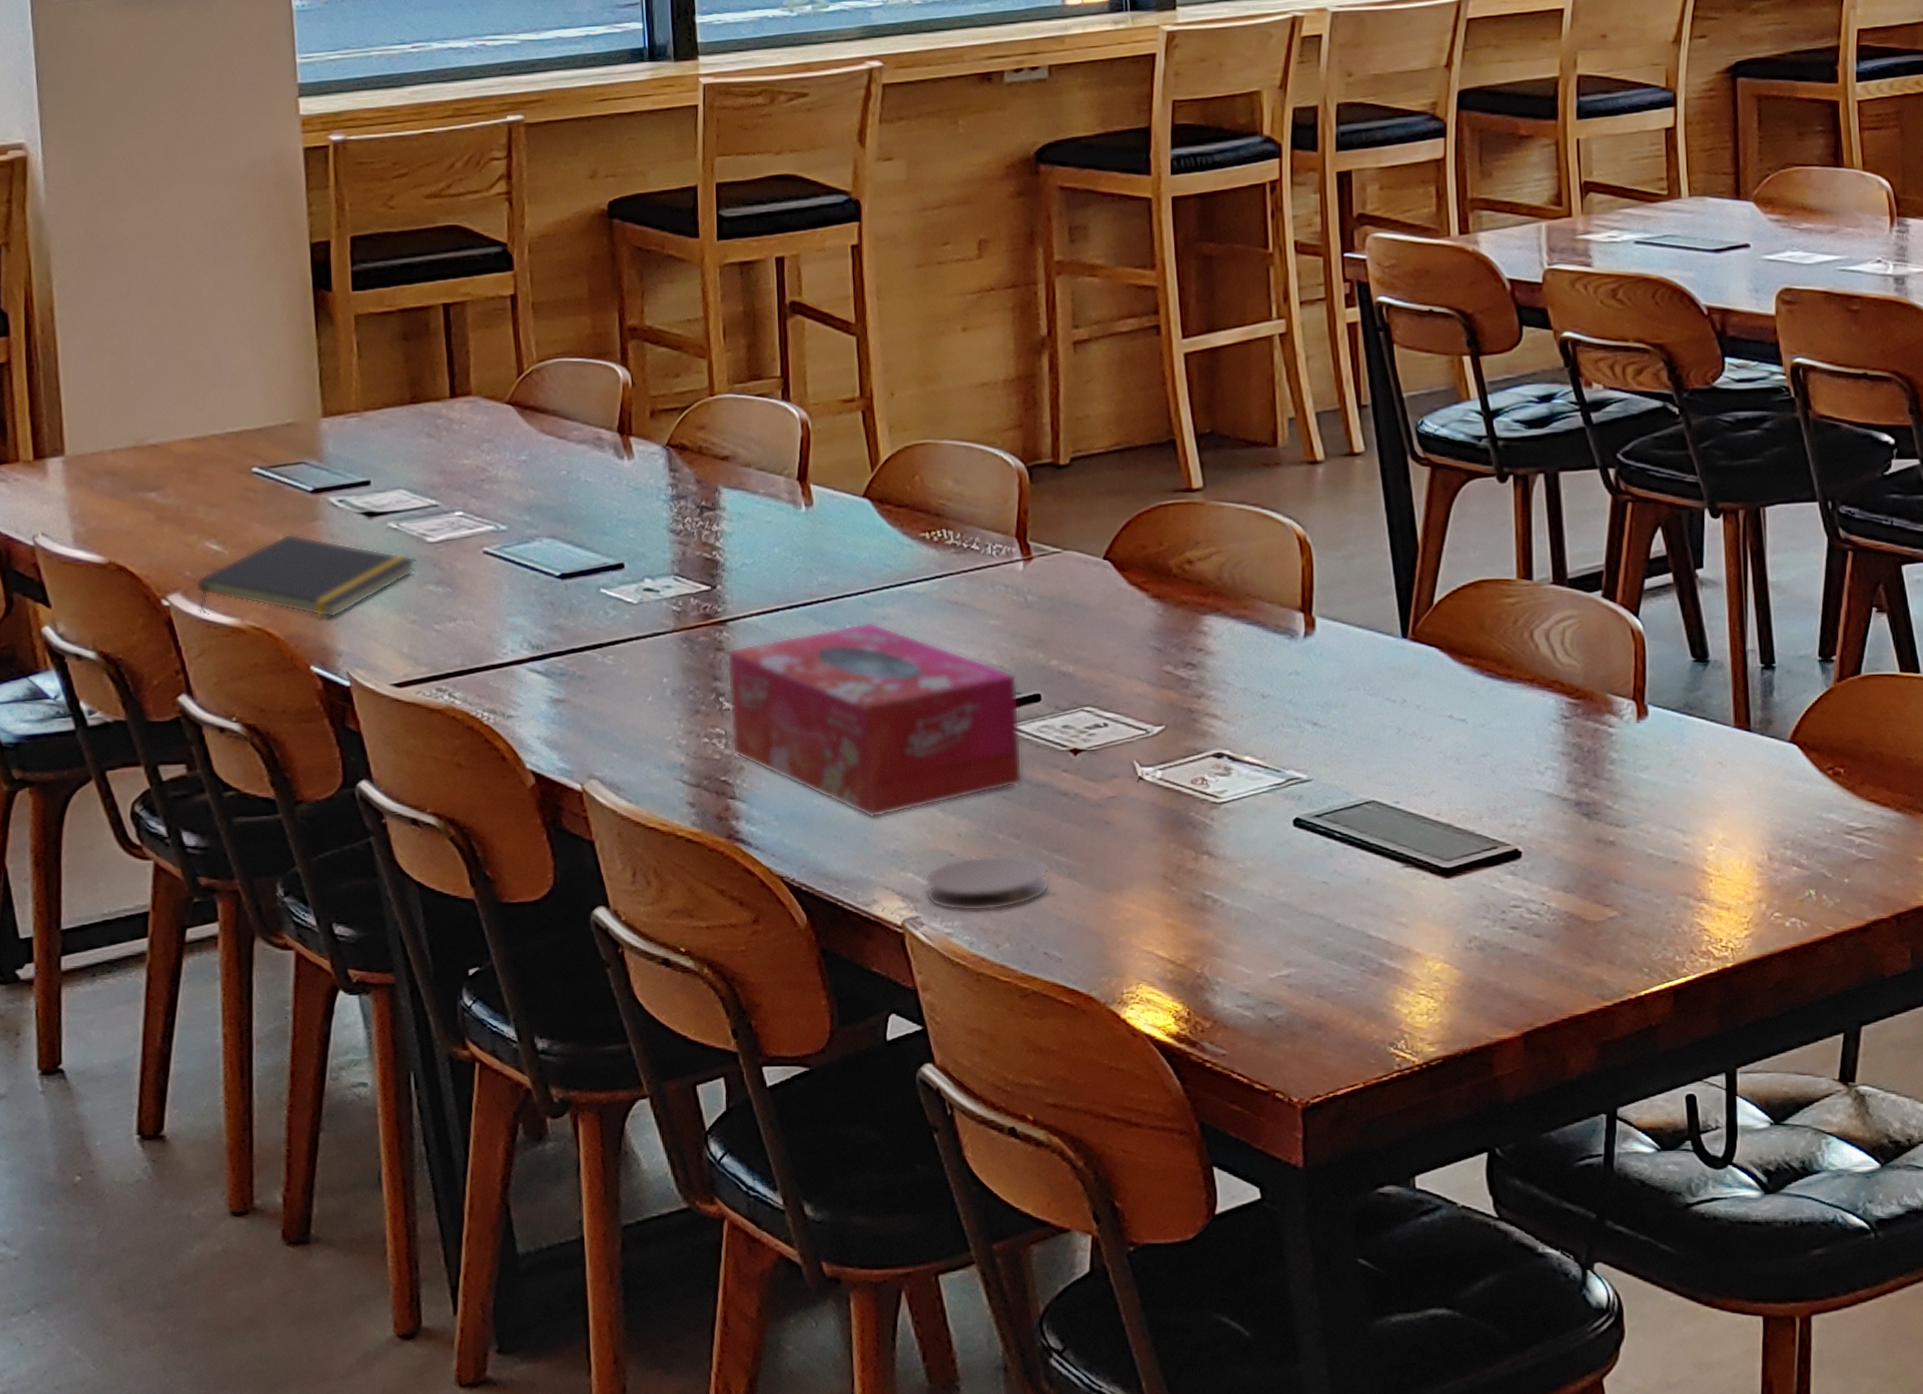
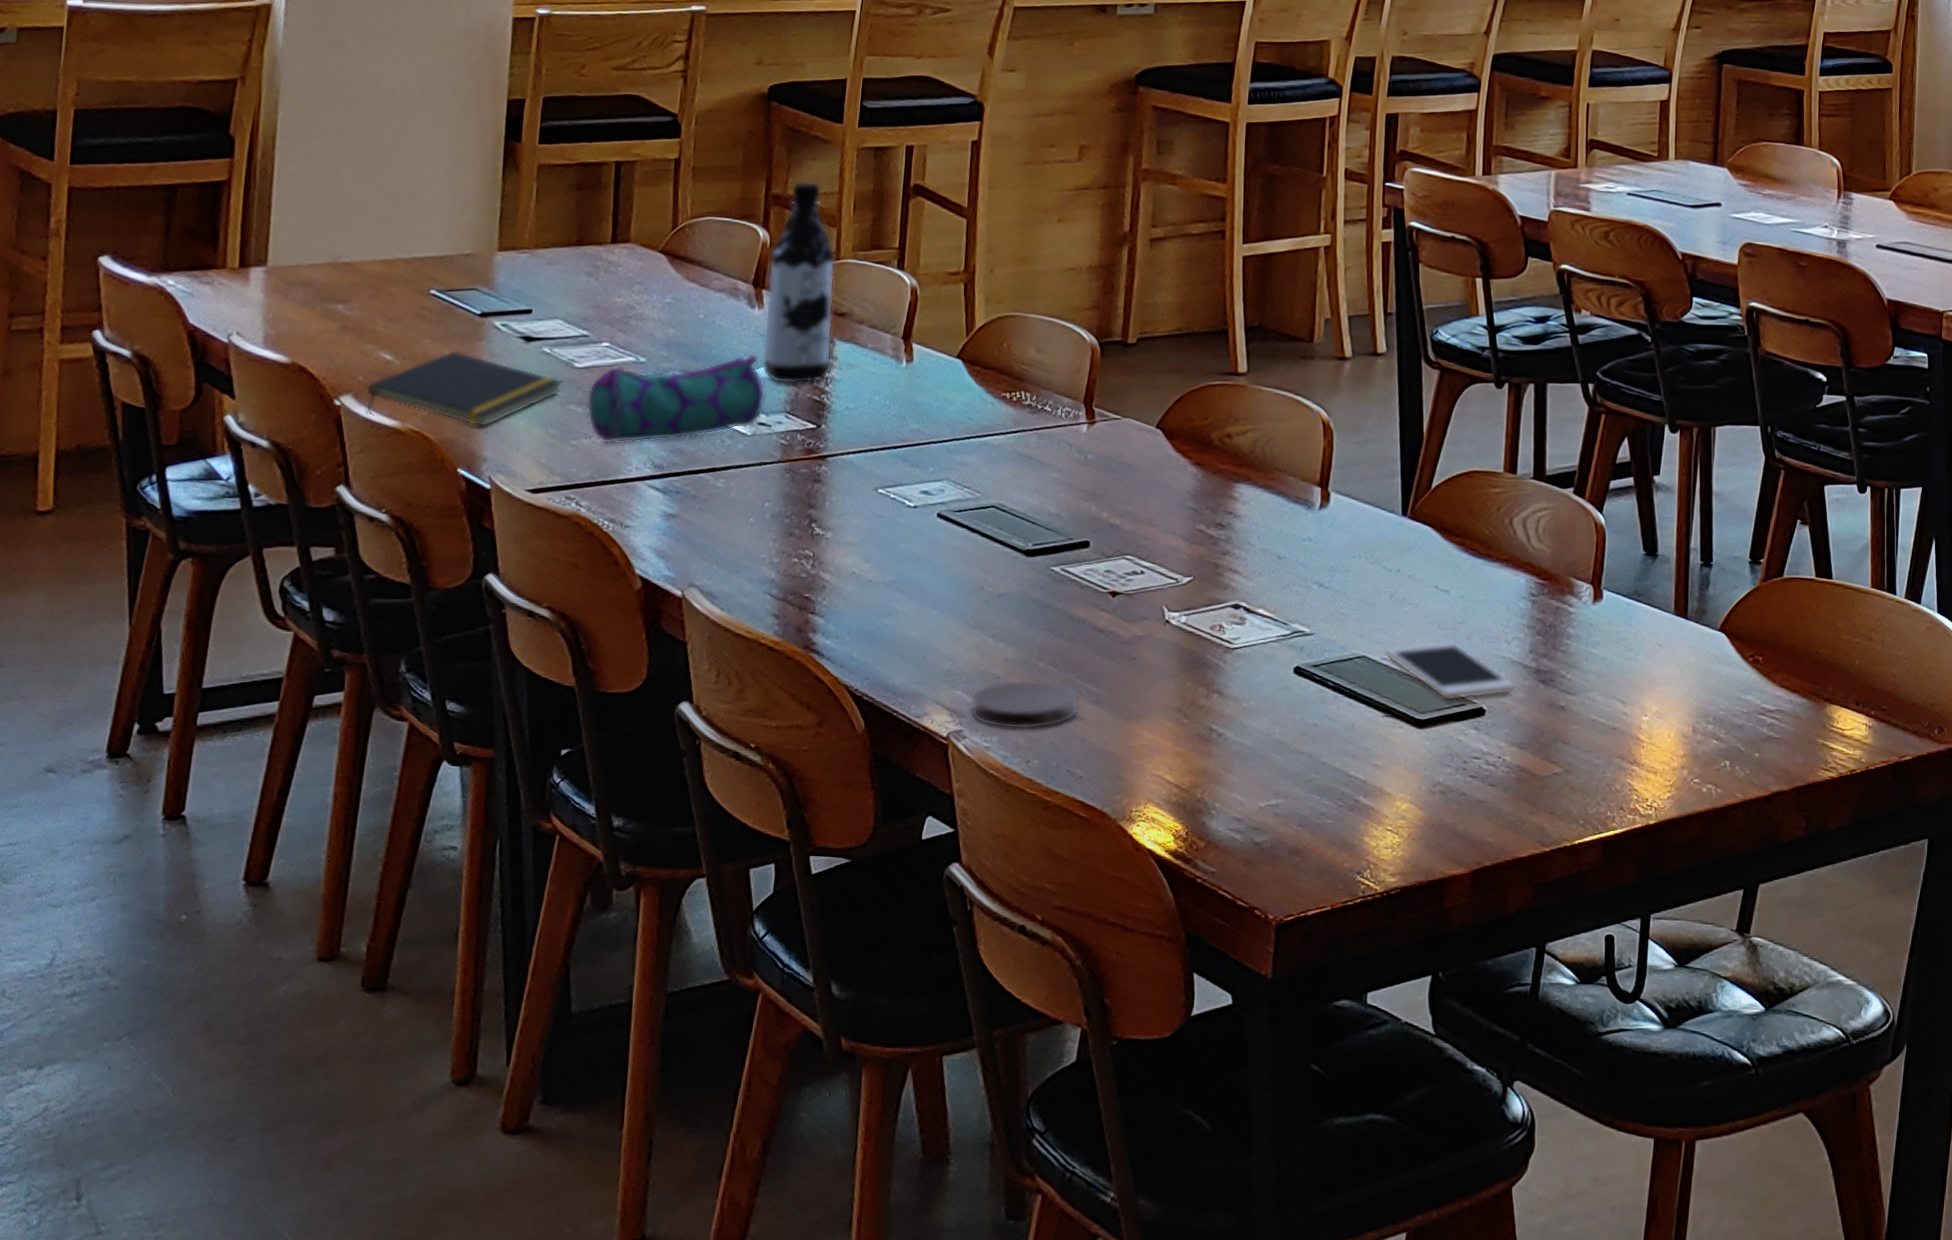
pencil case: none [445,510,648,626] -> present [586,353,765,444]
water bottle: none [633,308,719,543] -> present [762,181,837,385]
tissue box: present [726,621,1023,818] -> none [817,466,1071,640]
cell phone: none [1396,777,1557,845] -> present [1384,641,1517,701]

